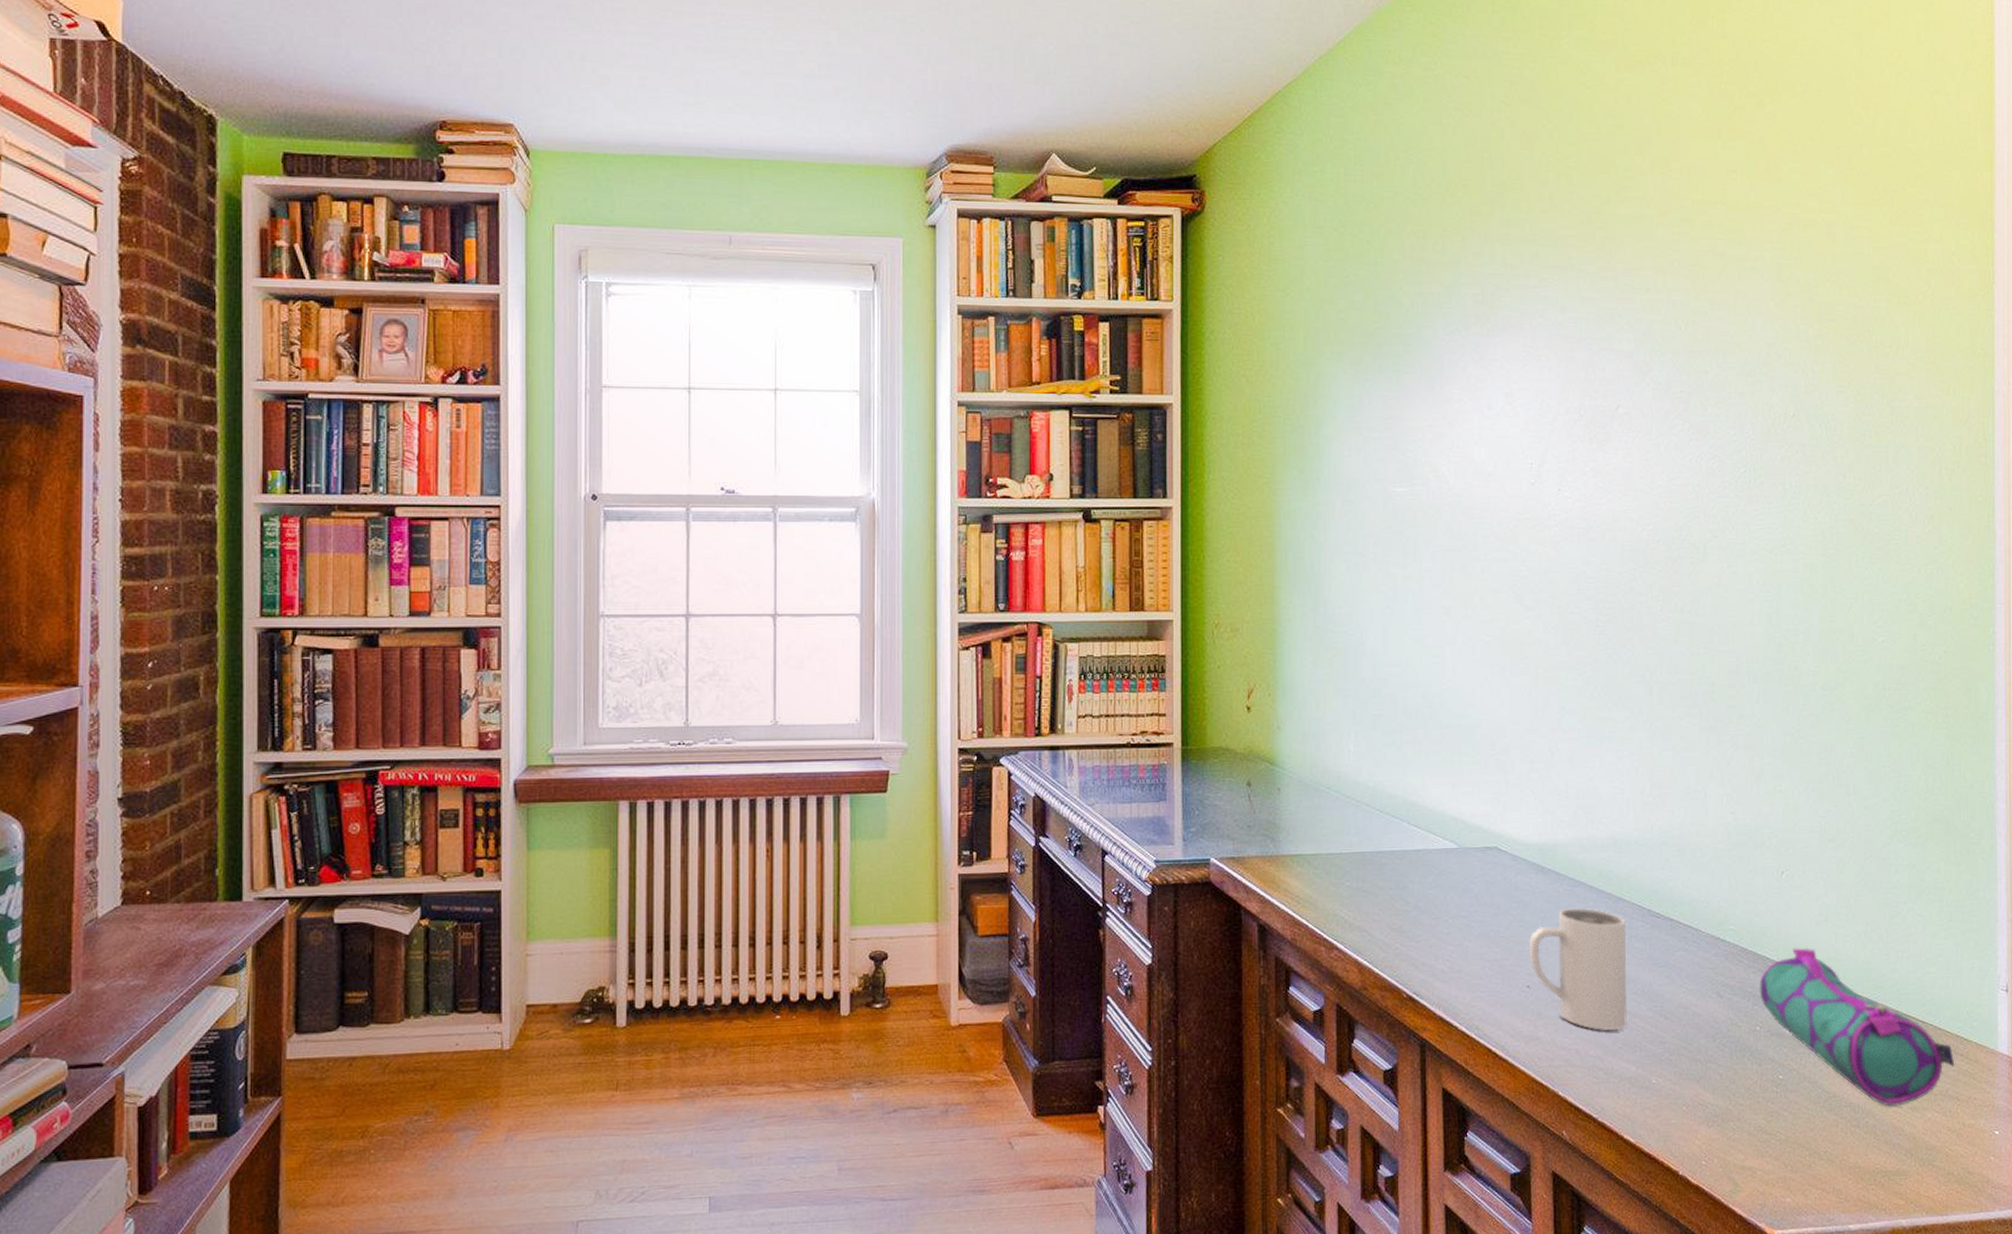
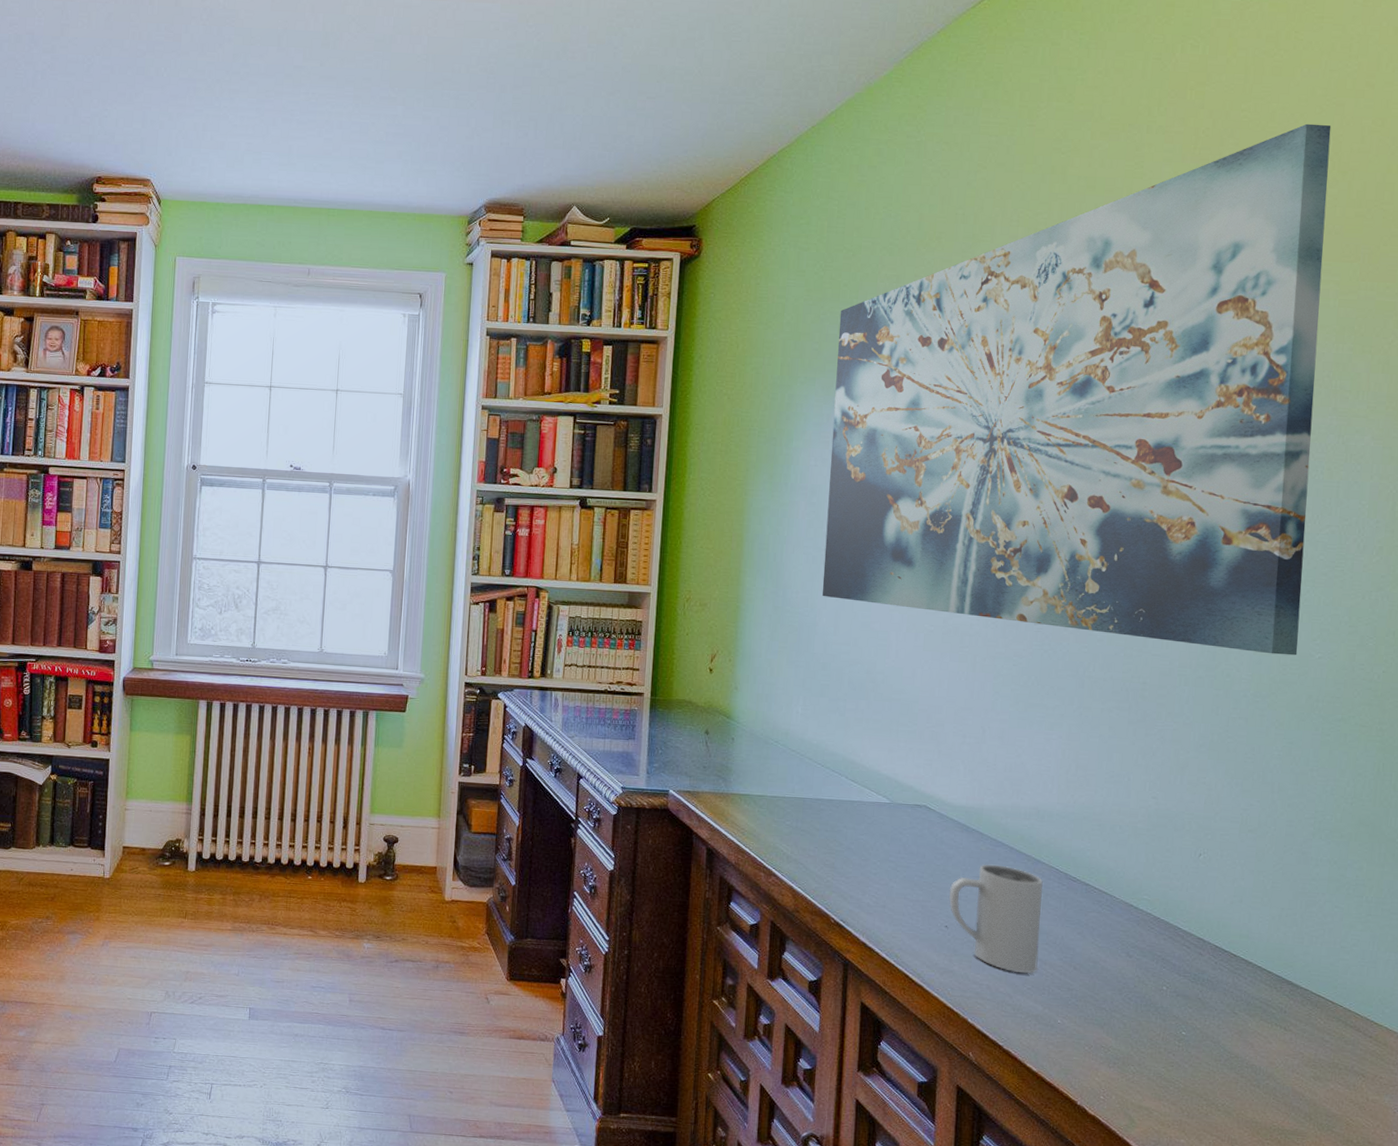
wall art: none [1364,55,1861,641] -> present [822,123,1331,656]
pencil case: present [1760,948,1955,1107] -> none [1168,922,1363,1074]

